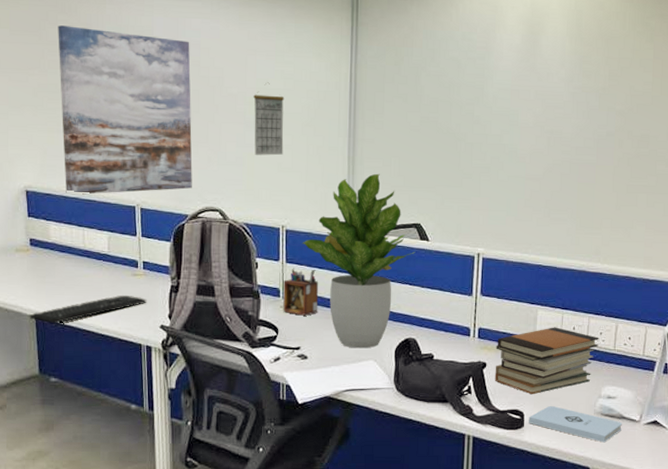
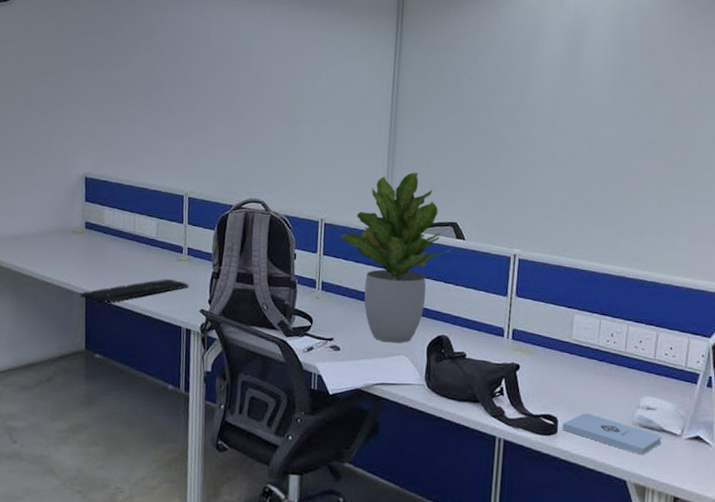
wall art: present [58,25,193,195] -> none [121,27,243,183]
calendar: present [253,82,285,156] -> none [298,83,329,152]
desk organizer: present [283,268,319,316] -> none [318,260,355,308]
book stack: present [494,327,599,395] -> none [528,332,639,401]

